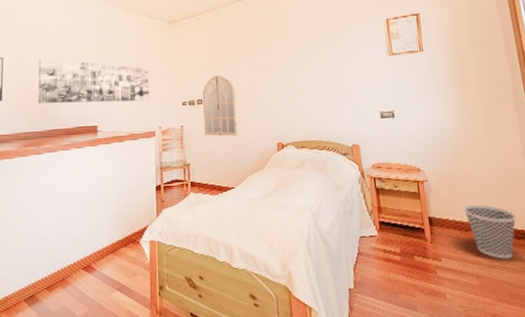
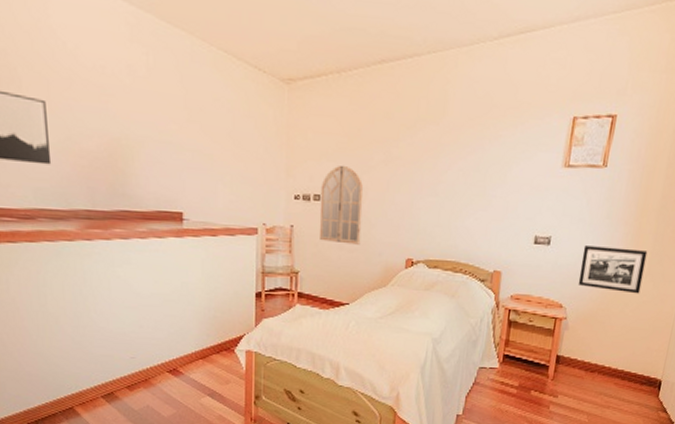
wall art: present [38,58,150,104] -> none [98,109,252,189]
picture frame: none [423,113,486,152] -> present [578,246,648,294]
wastebasket: present [463,204,516,259] -> none [595,347,647,401]

